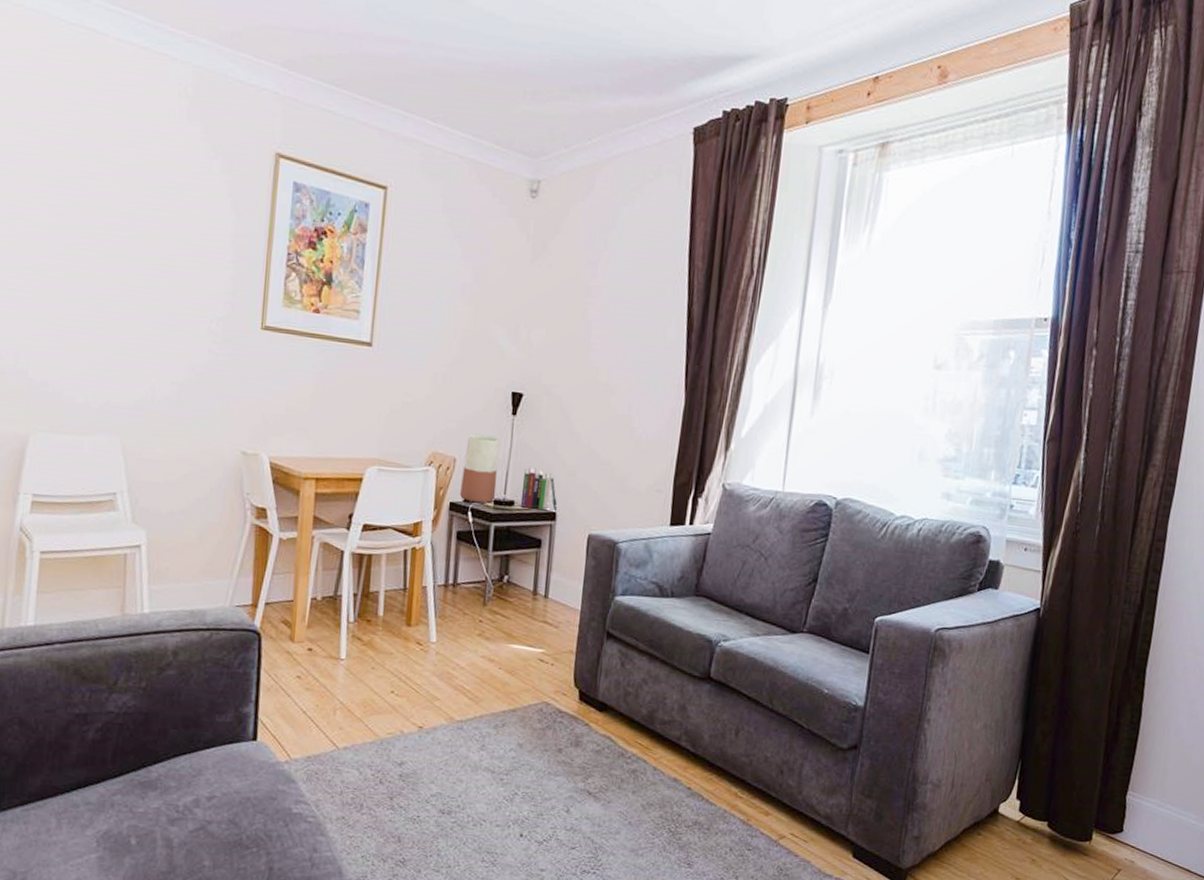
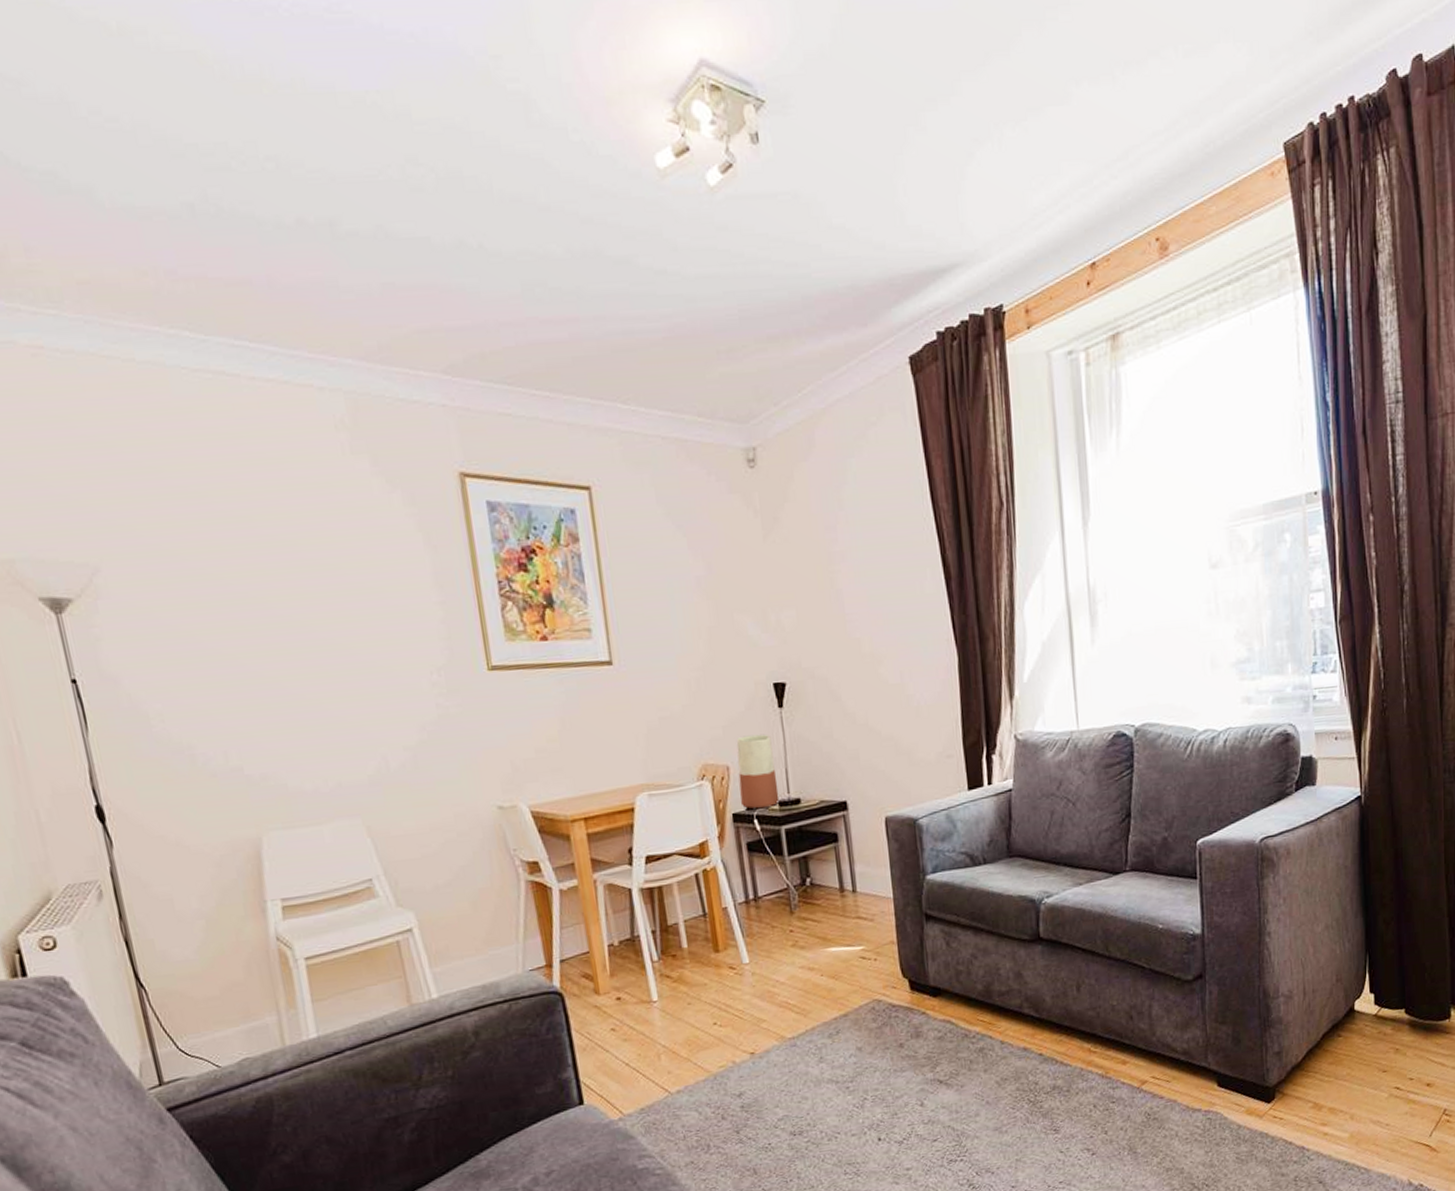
books: present [520,467,558,511] -> none [804,759,847,803]

